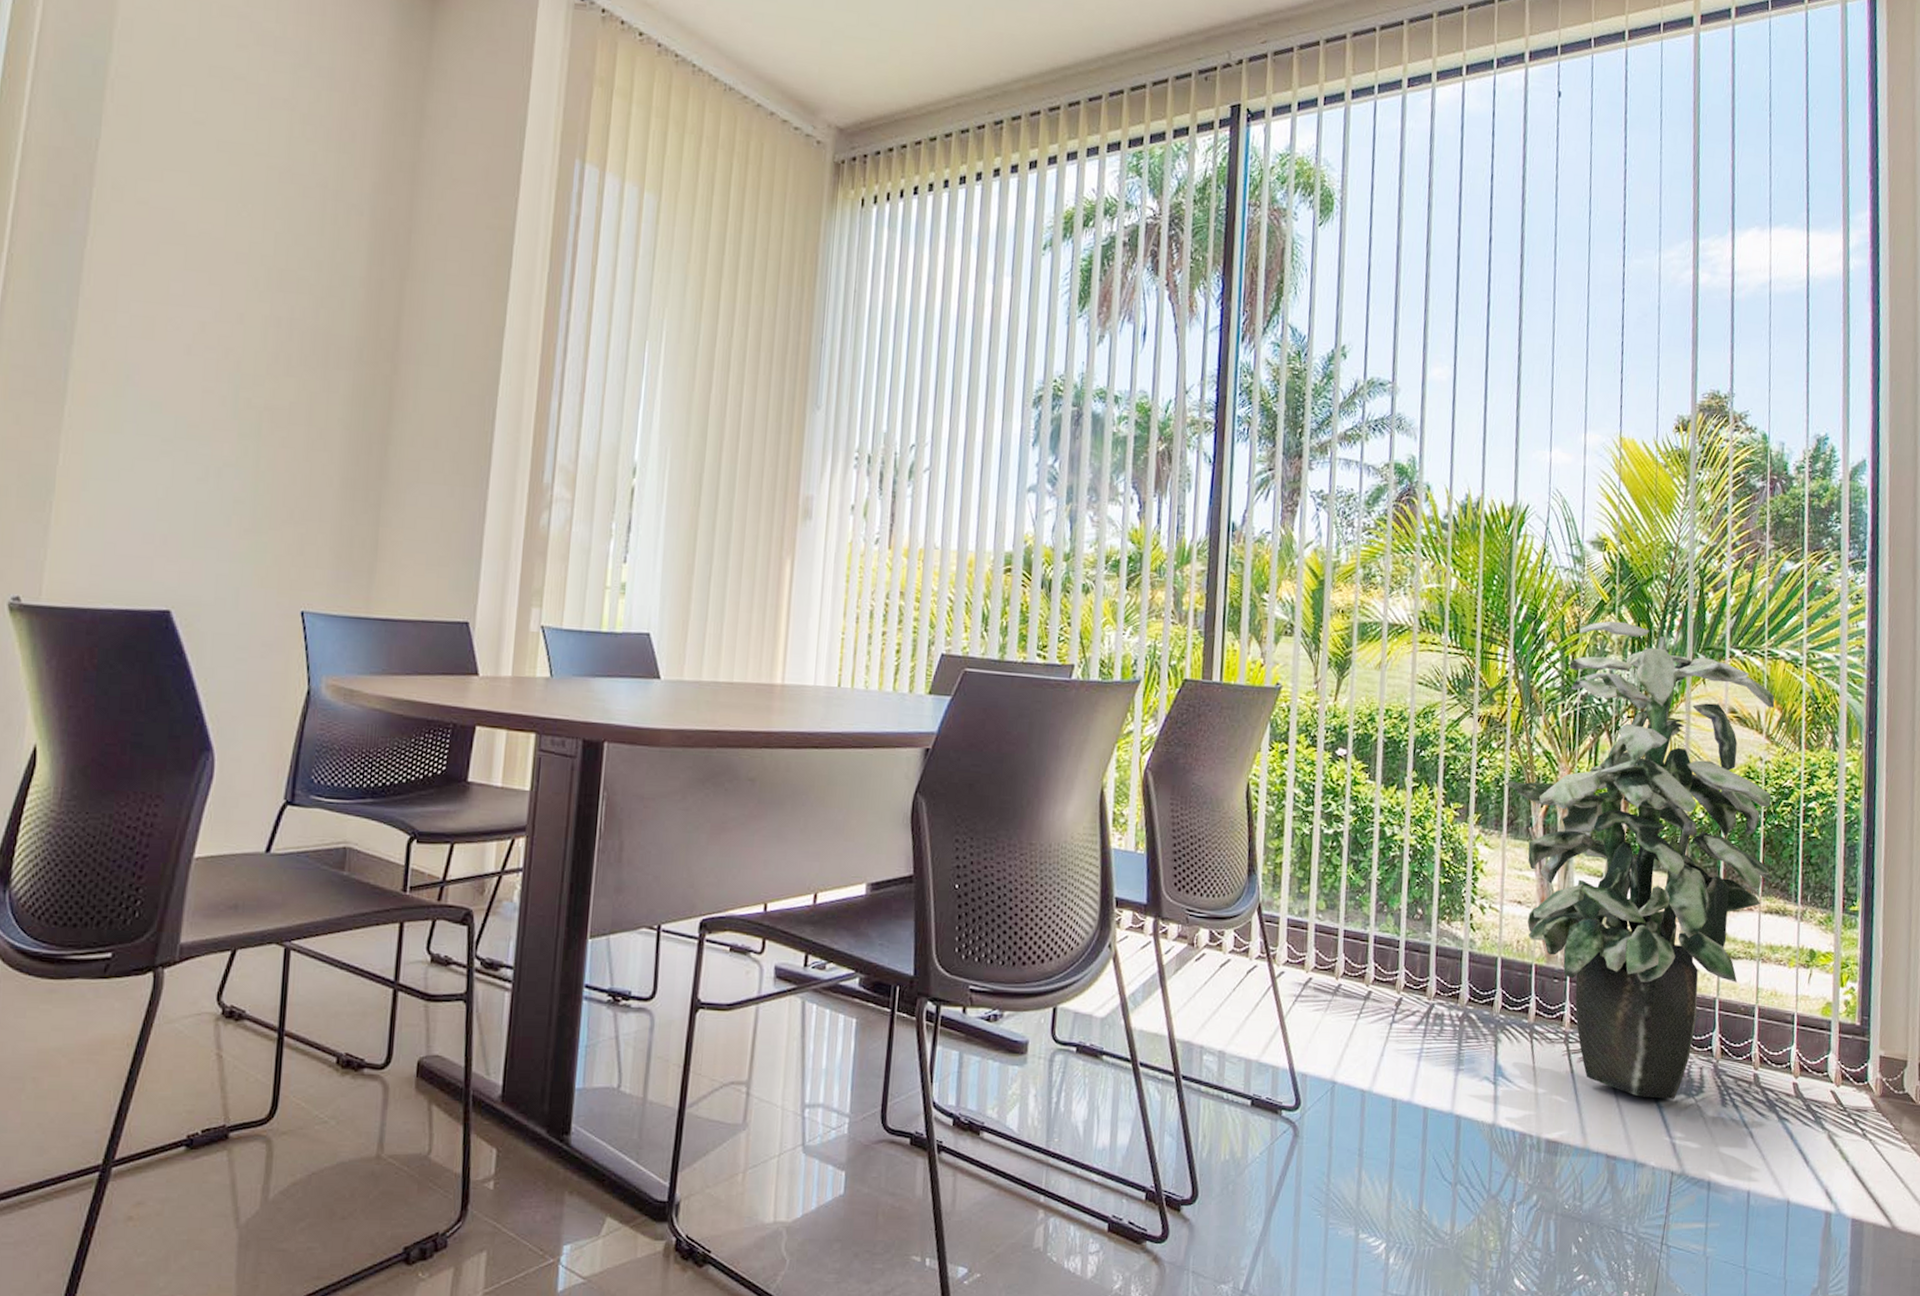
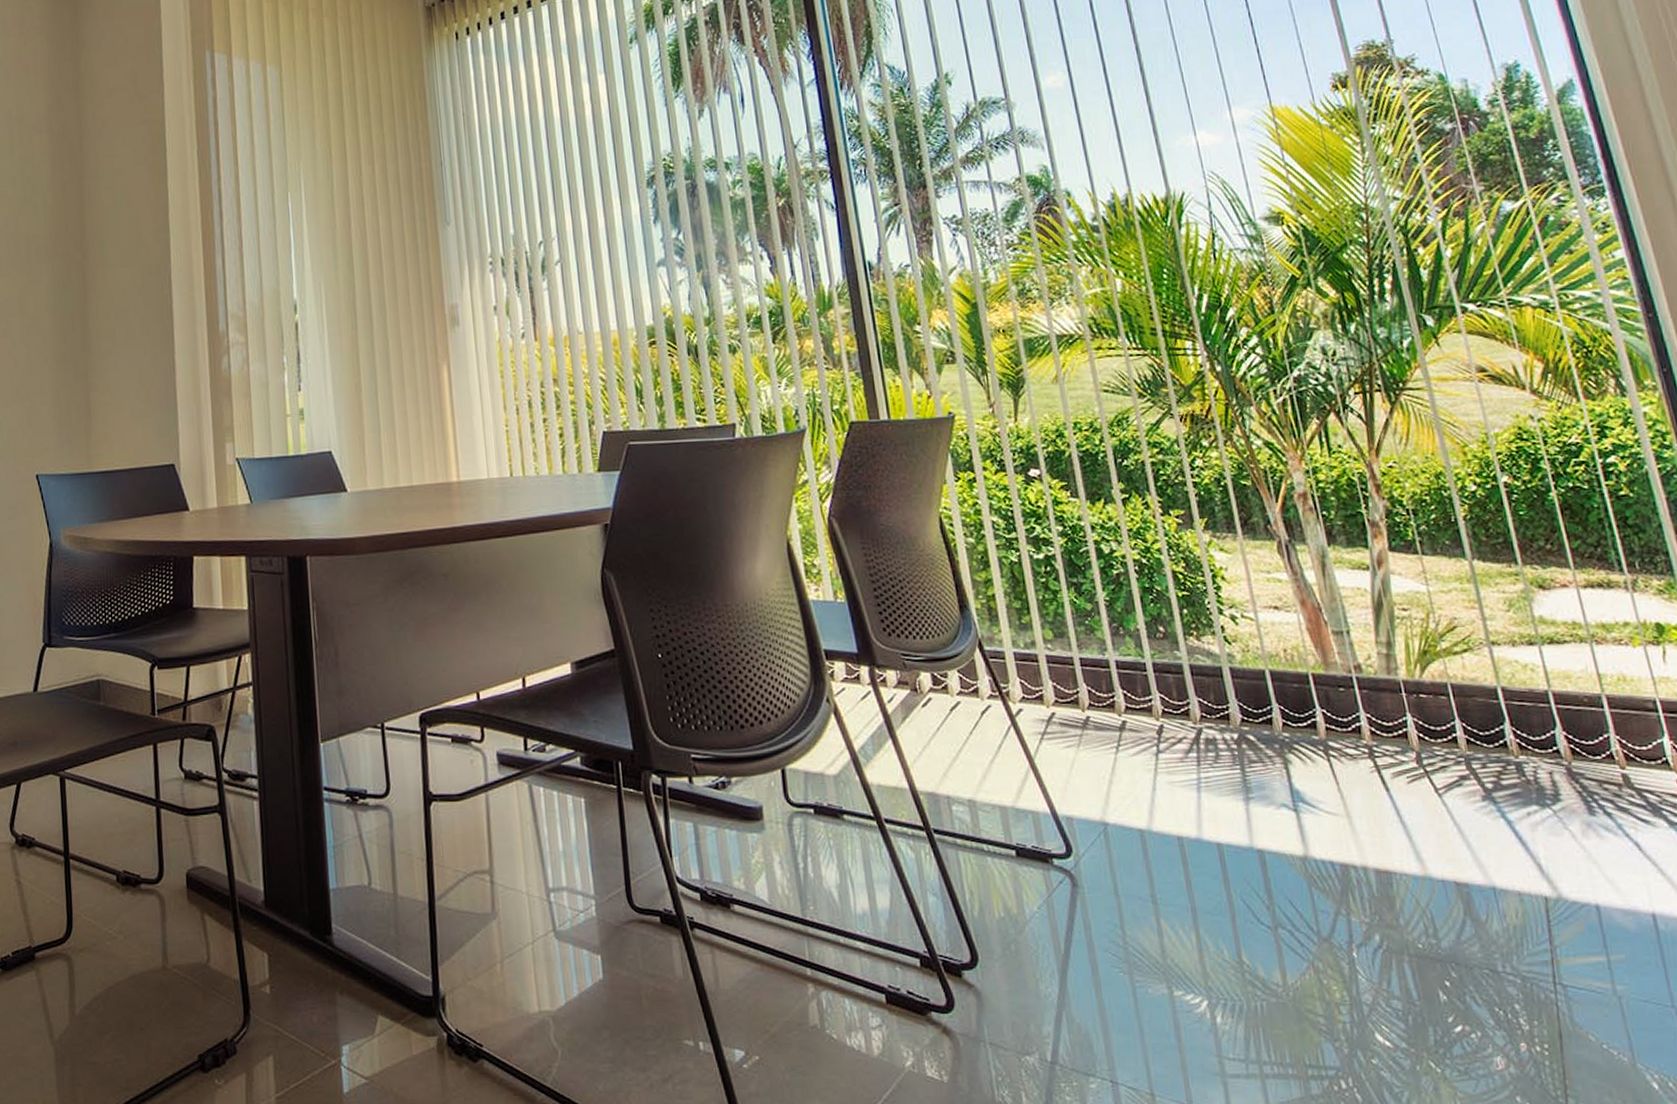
indoor plant: present [1505,621,1775,1099] -> none [1228,294,1584,813]

